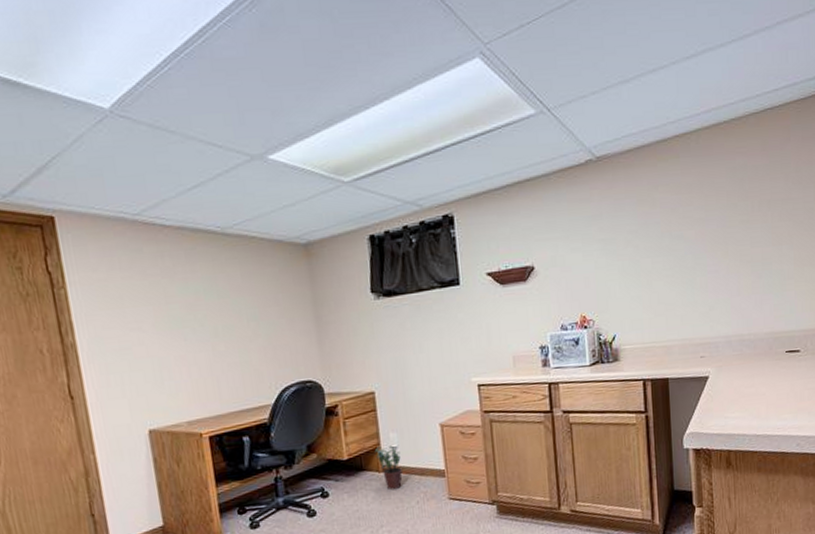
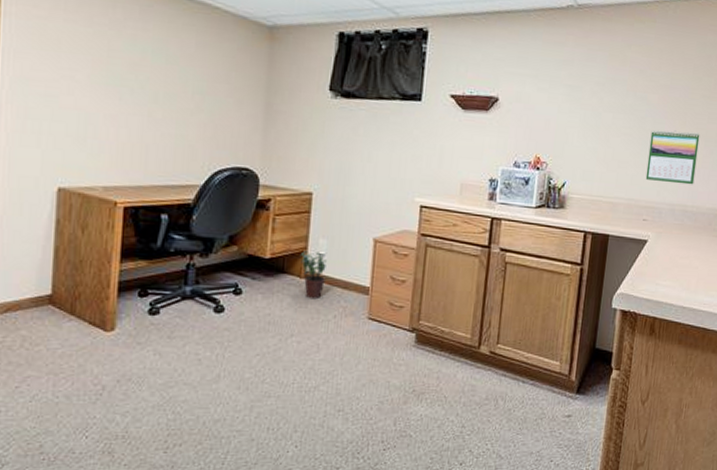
calendar: none [693,260,747,317] -> present [645,130,700,185]

